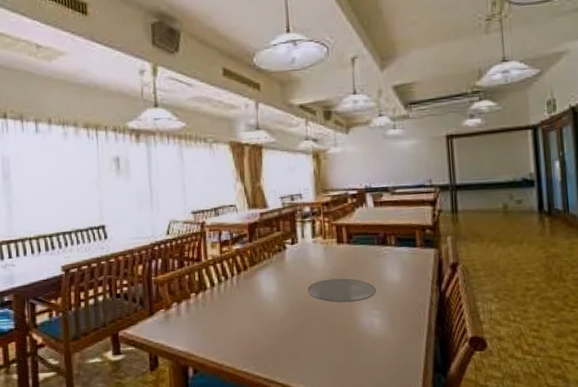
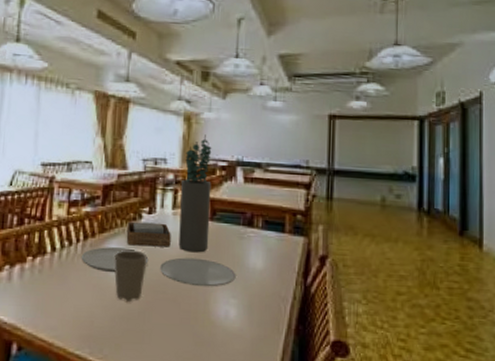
plate: none [237,276,297,299] -> present [81,247,149,273]
cup: none [266,277,296,323] -> present [114,249,148,303]
napkin holder: none [273,251,315,274] -> present [126,221,171,247]
vase: none [318,168,349,274] -> present [178,134,212,253]

